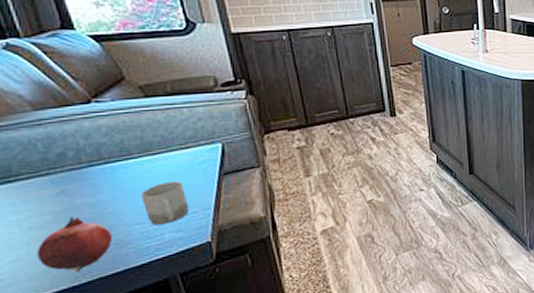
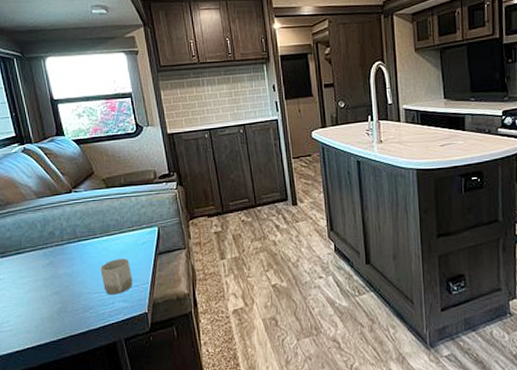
fruit: present [37,216,113,273] -> none [33,283,81,330]

